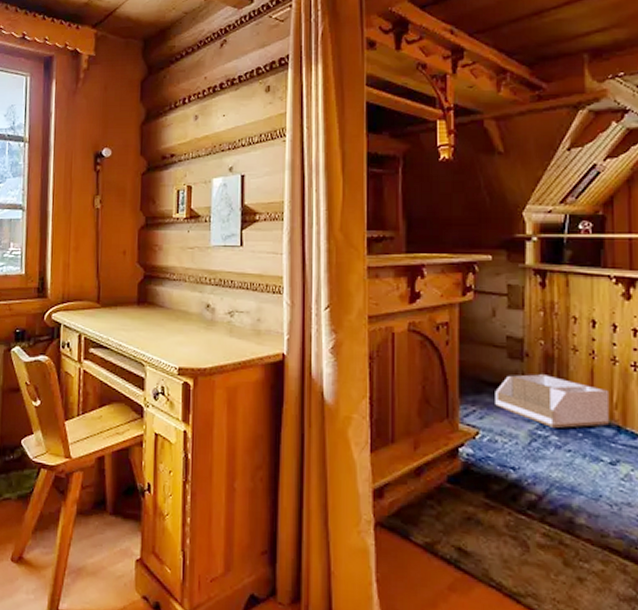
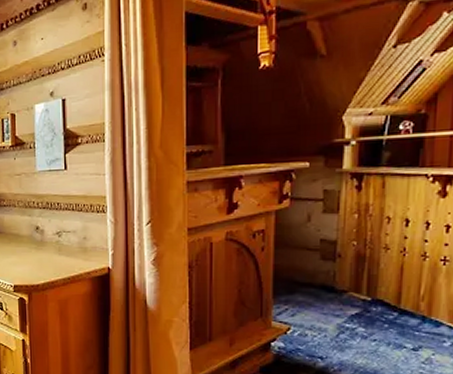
storage bin: present [495,373,610,428] -> none [307,272,418,320]

